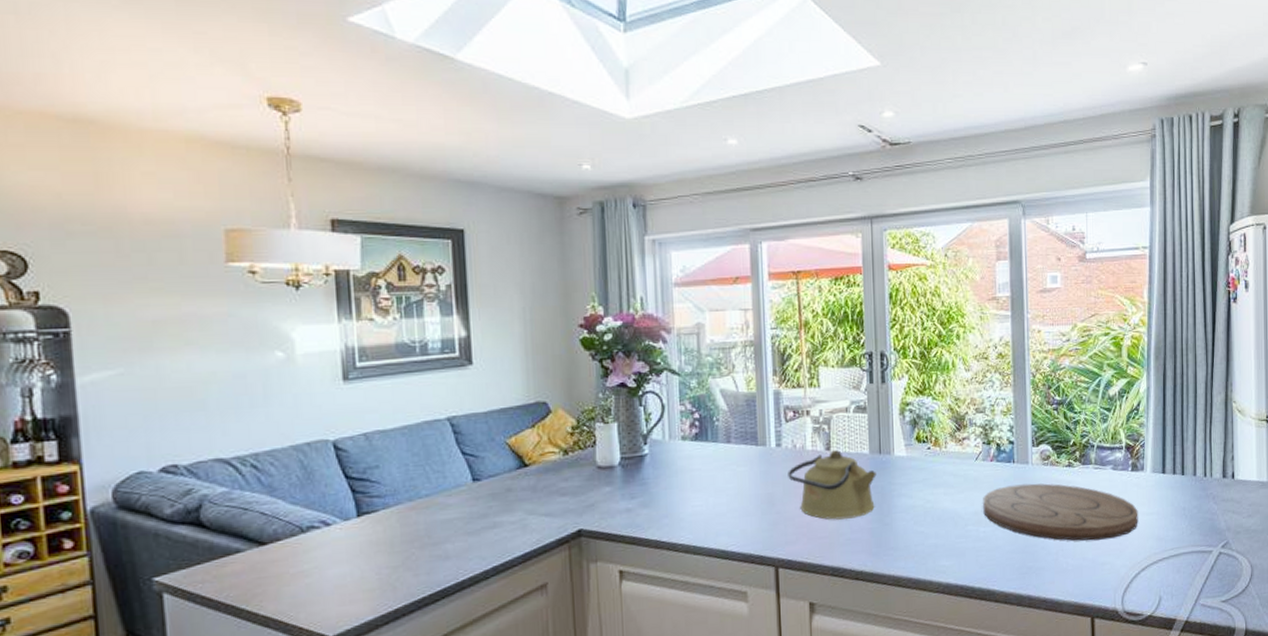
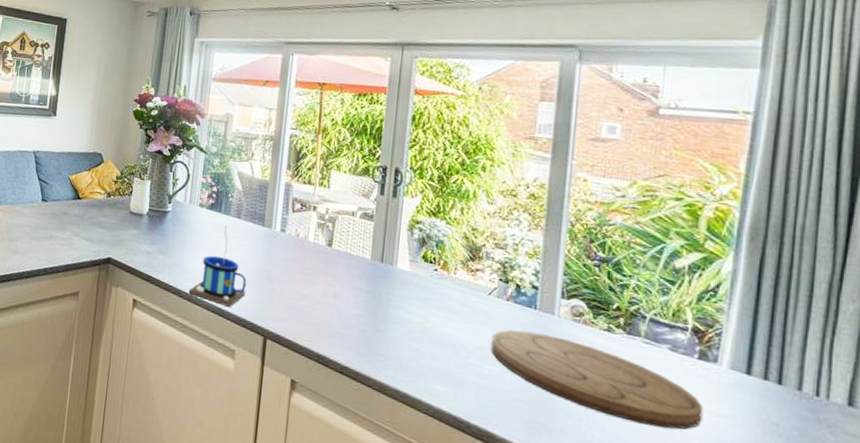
mug: none [684,454,749,547] -> present [188,225,247,307]
kettle: present [788,450,876,520] -> none [287,248,376,316]

